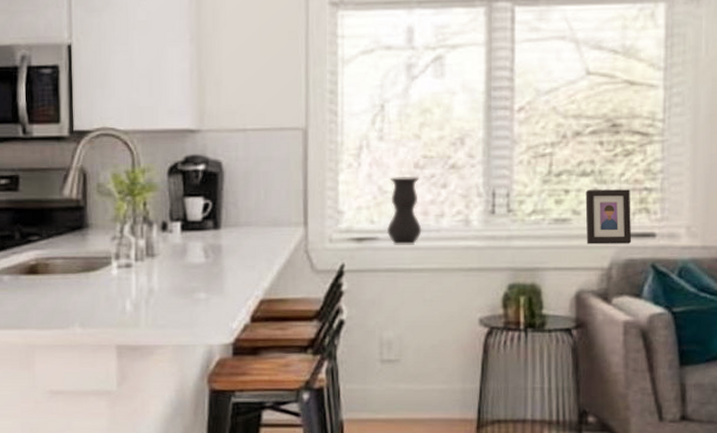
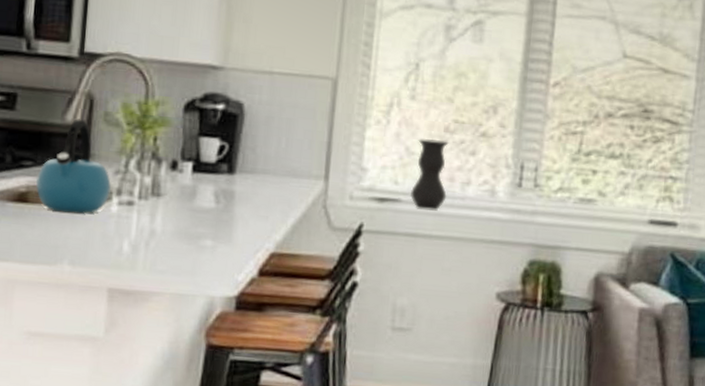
kettle: none [44,193,109,280] -> present [36,119,111,213]
picture frame: present [585,189,632,244] -> none [609,172,656,231]

